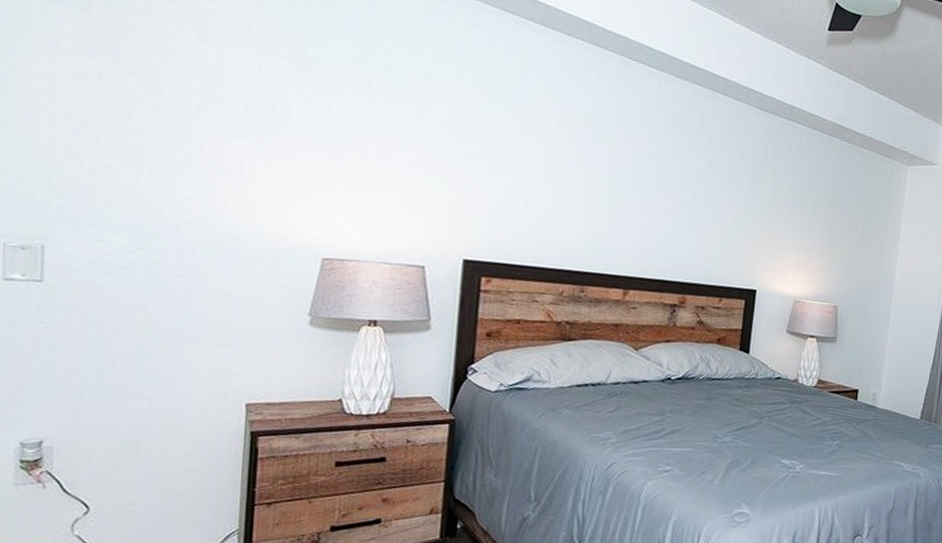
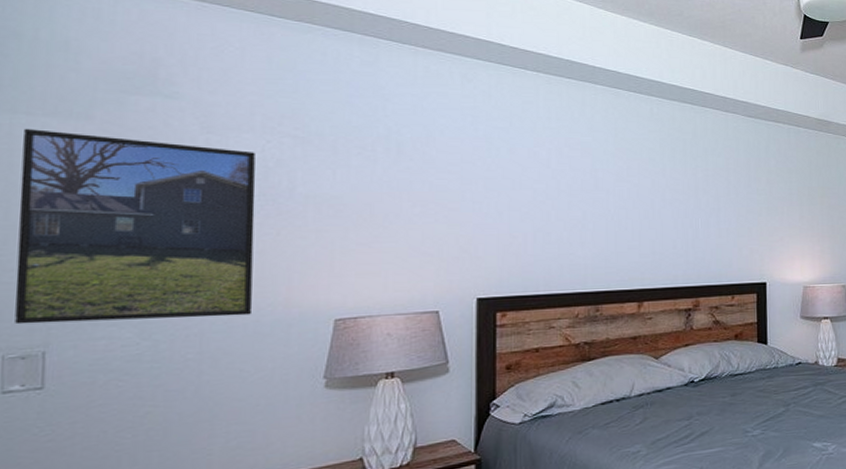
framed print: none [15,9,251,241] -> present [15,128,256,325]

